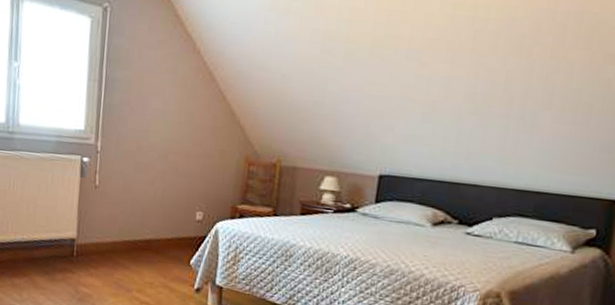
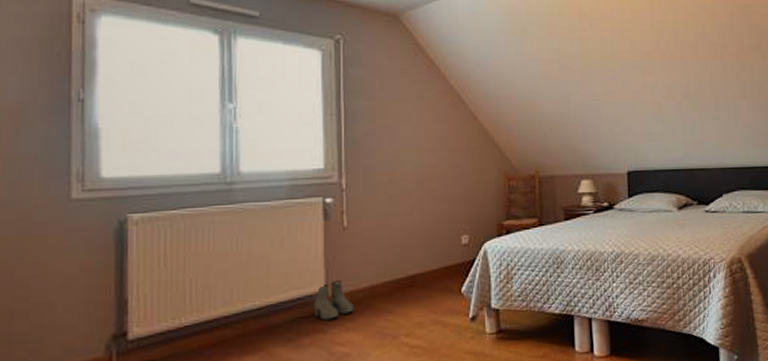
boots: none [66,231,97,264] -> present [314,280,353,320]

